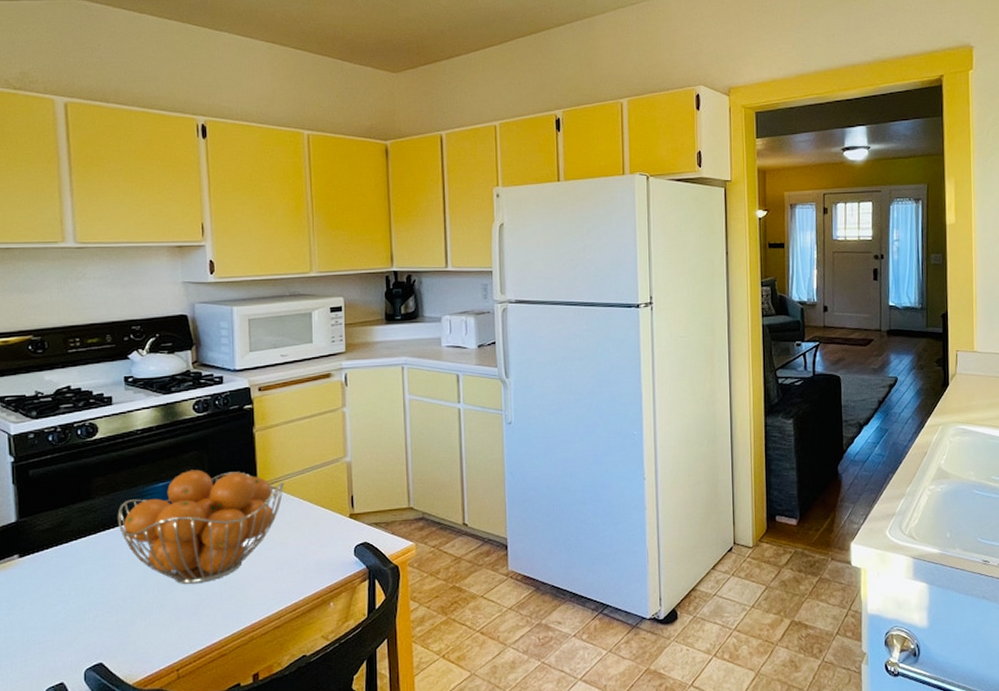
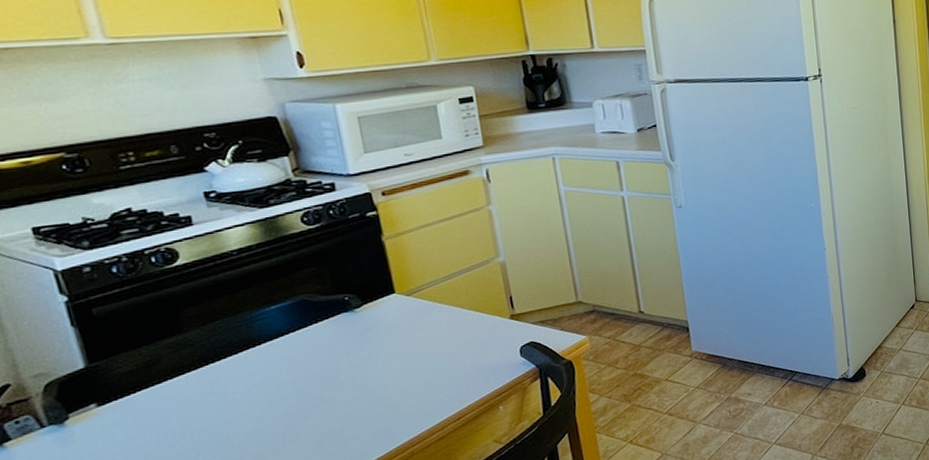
fruit basket: present [117,469,284,585] -> none [221,284,429,410]

